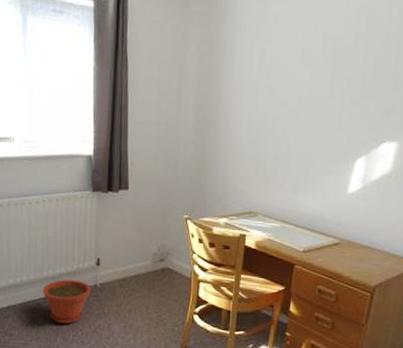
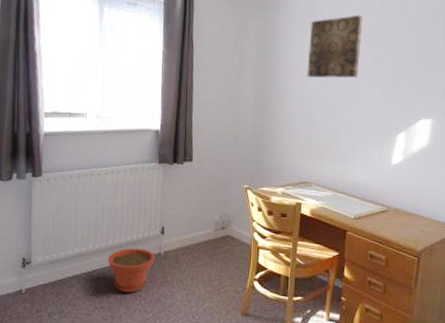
wall art: none [256,19,325,96] -> present [307,15,364,79]

